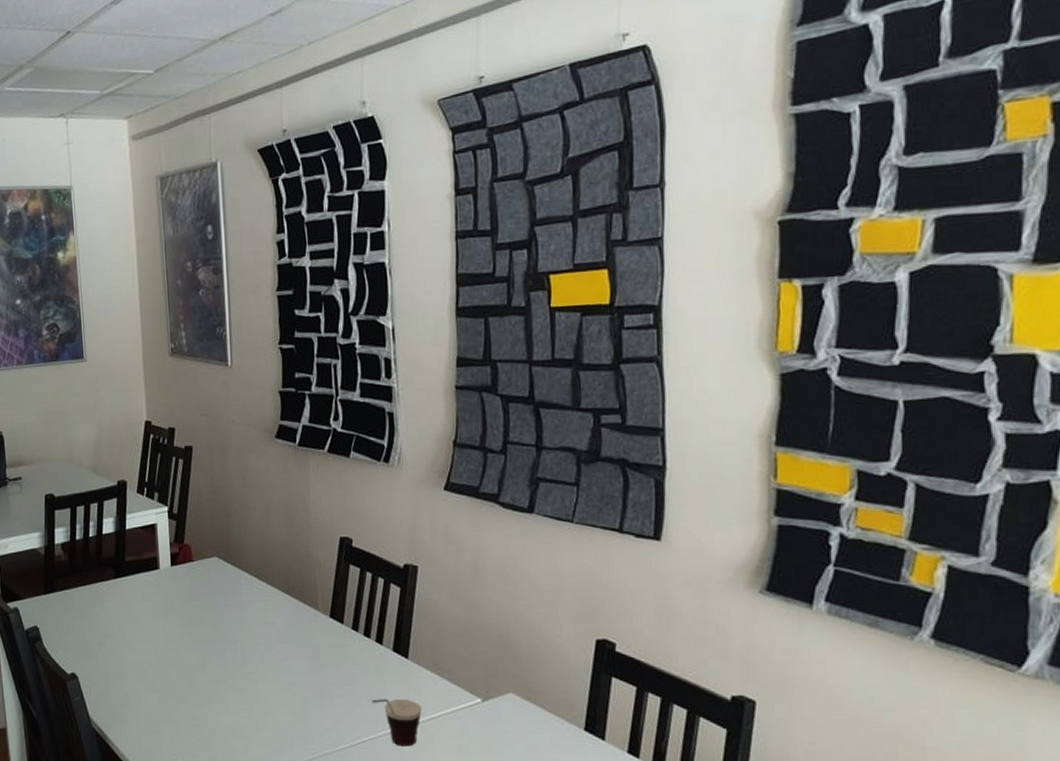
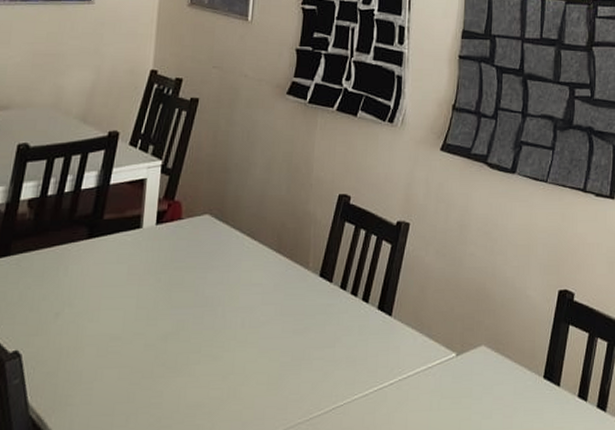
cup: present [371,698,422,747] -> none [351,357,399,409]

